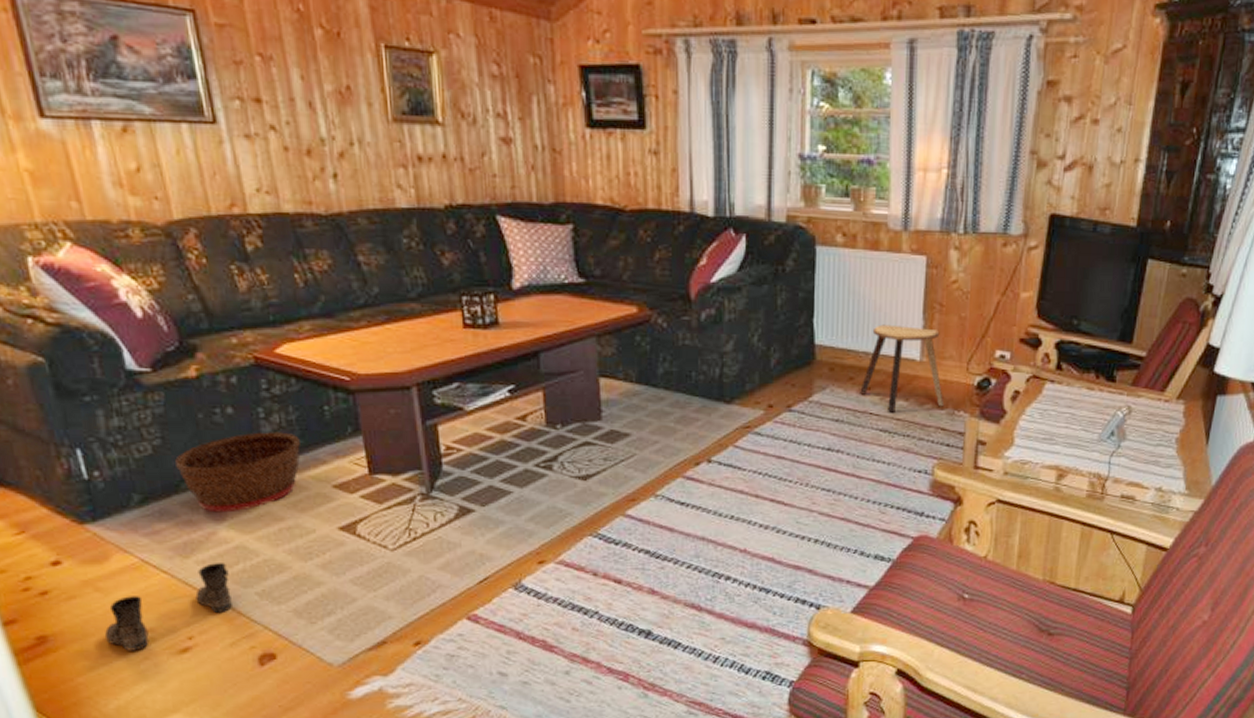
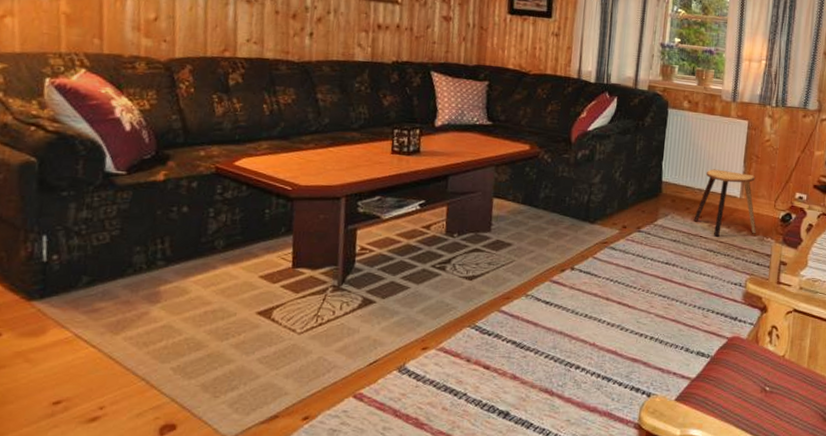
boots: present [105,563,232,651] -> none [23,340,152,419]
basket: present [175,432,300,513] -> none [127,228,239,296]

